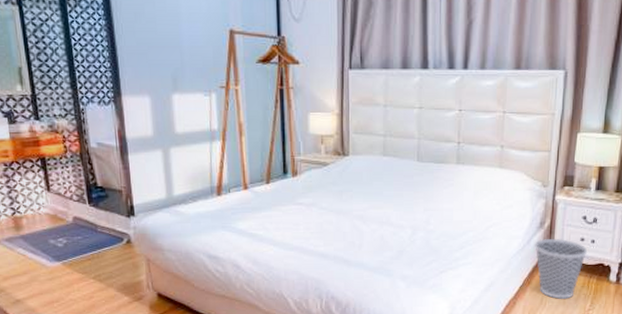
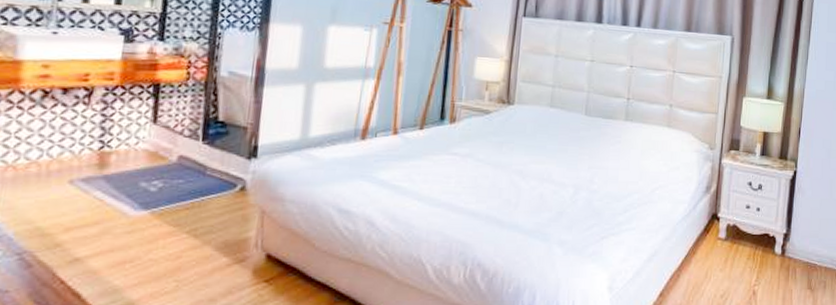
wastebasket: present [533,238,588,299] -> none [699,204,753,272]

